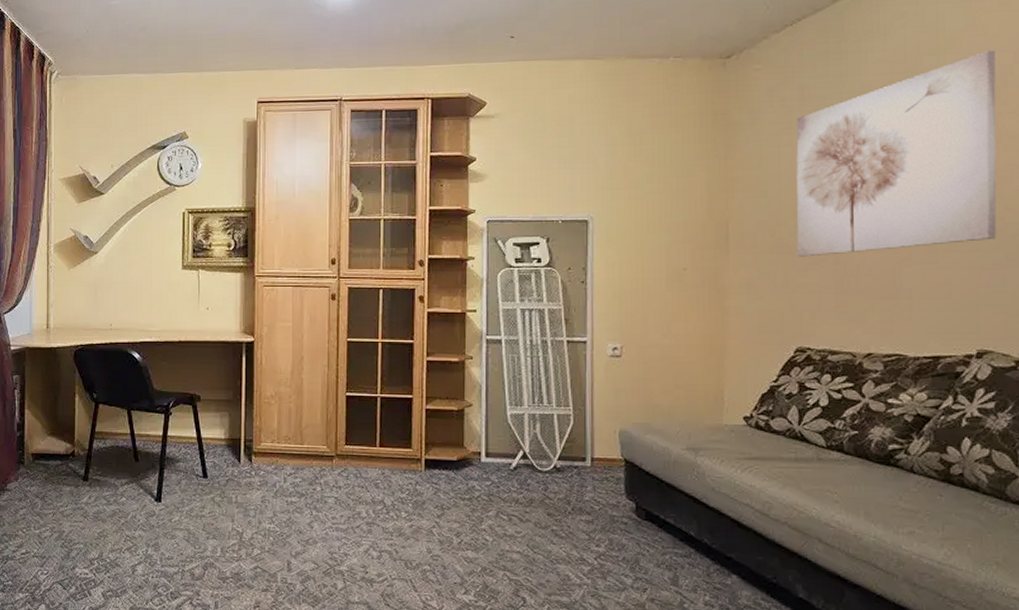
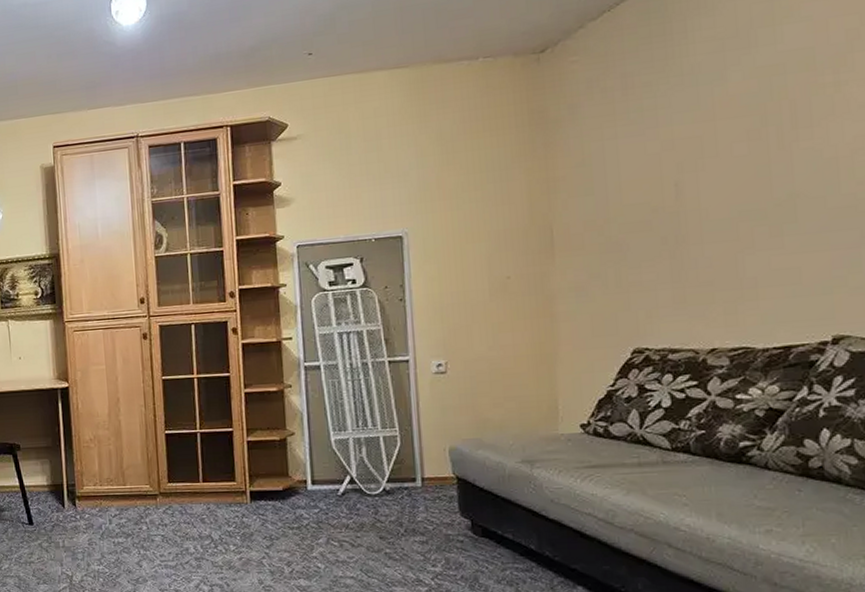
wall art: present [796,50,997,257] -> none [621,14,849,255]

